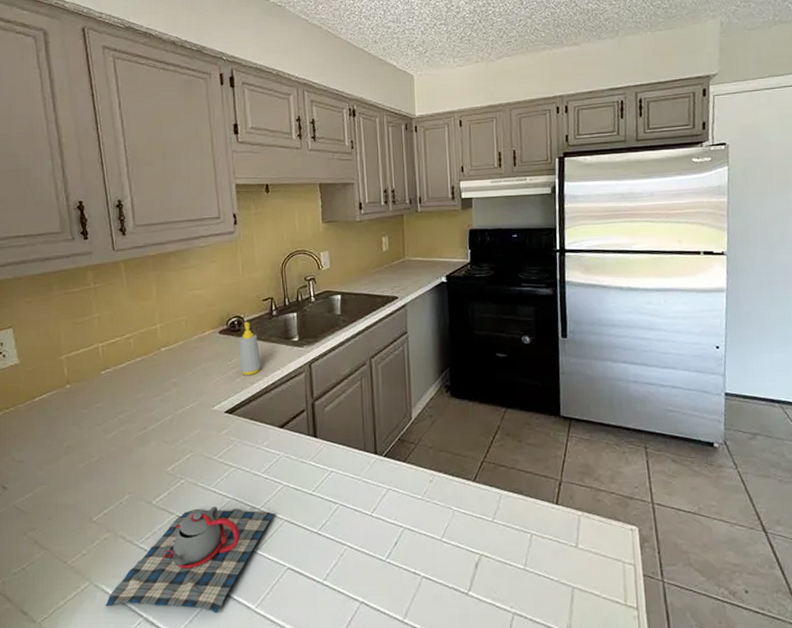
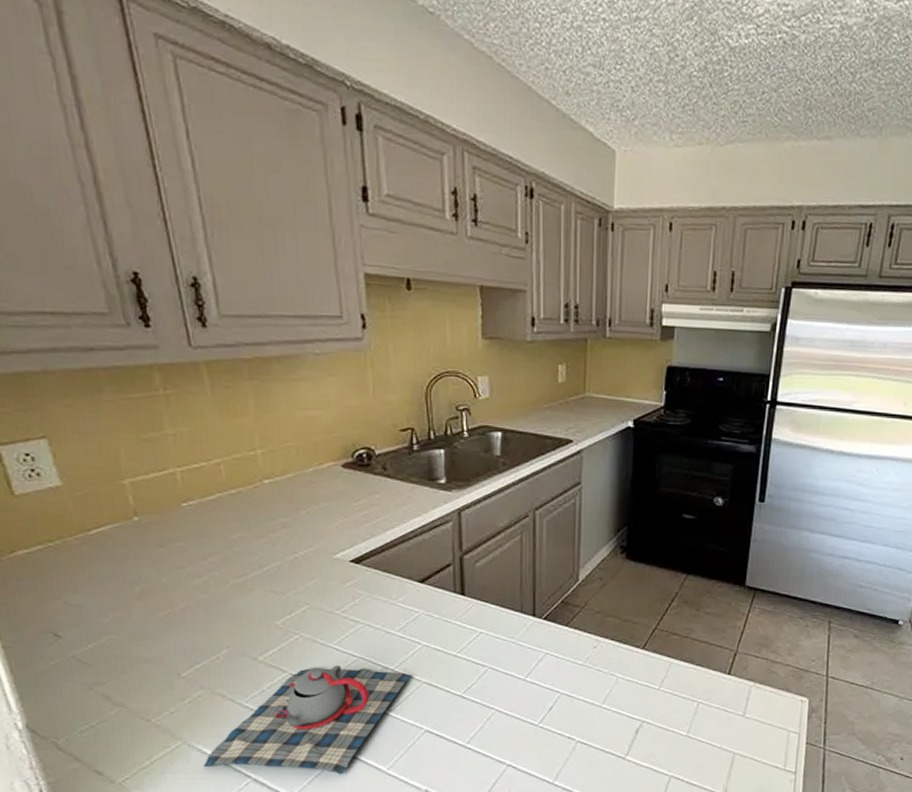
soap bottle: present [239,321,261,375] -> none [368,454,397,520]

